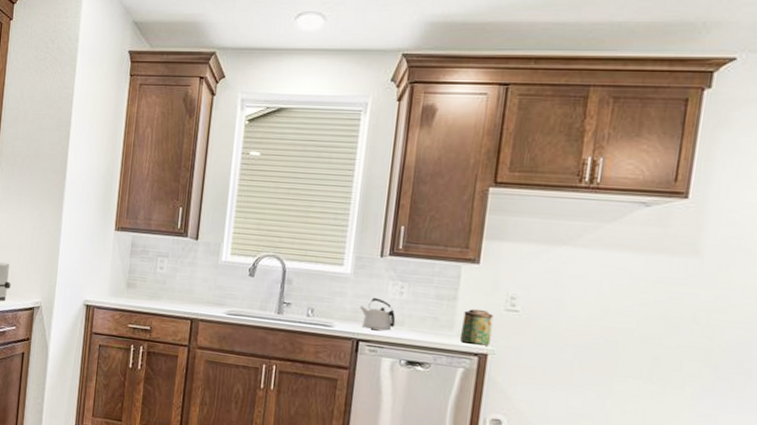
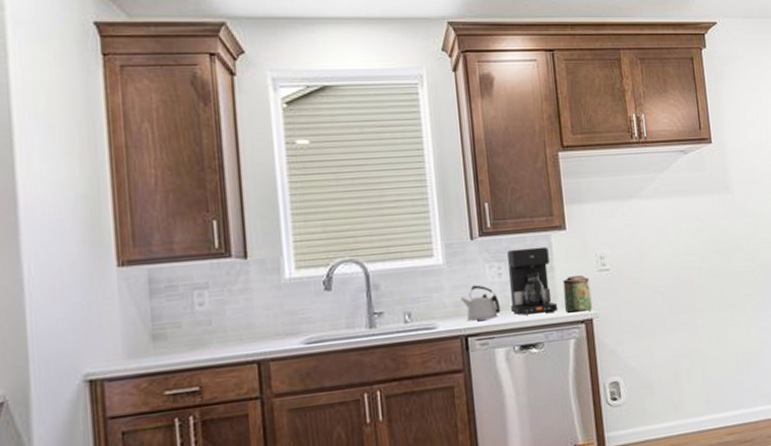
coffee maker: none [405,272,456,338] -> present [507,246,558,316]

